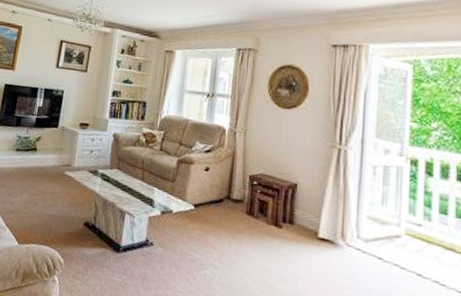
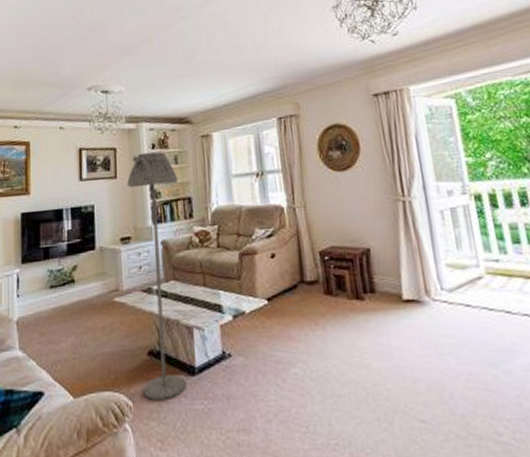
floor lamp: none [74,55,138,266] -> present [127,151,187,401]

